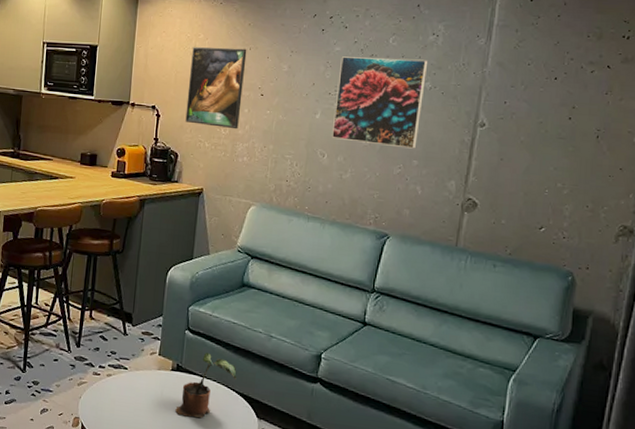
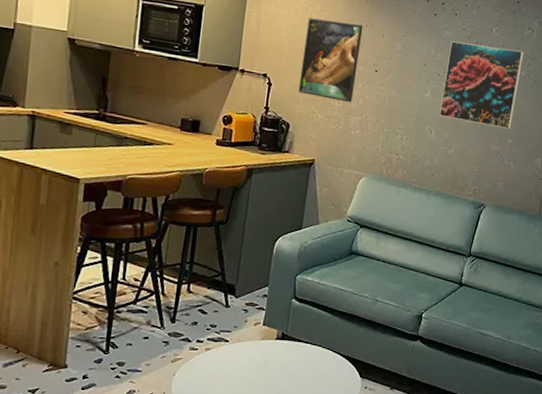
potted plant: present [175,353,237,419] -> none [279,320,343,384]

